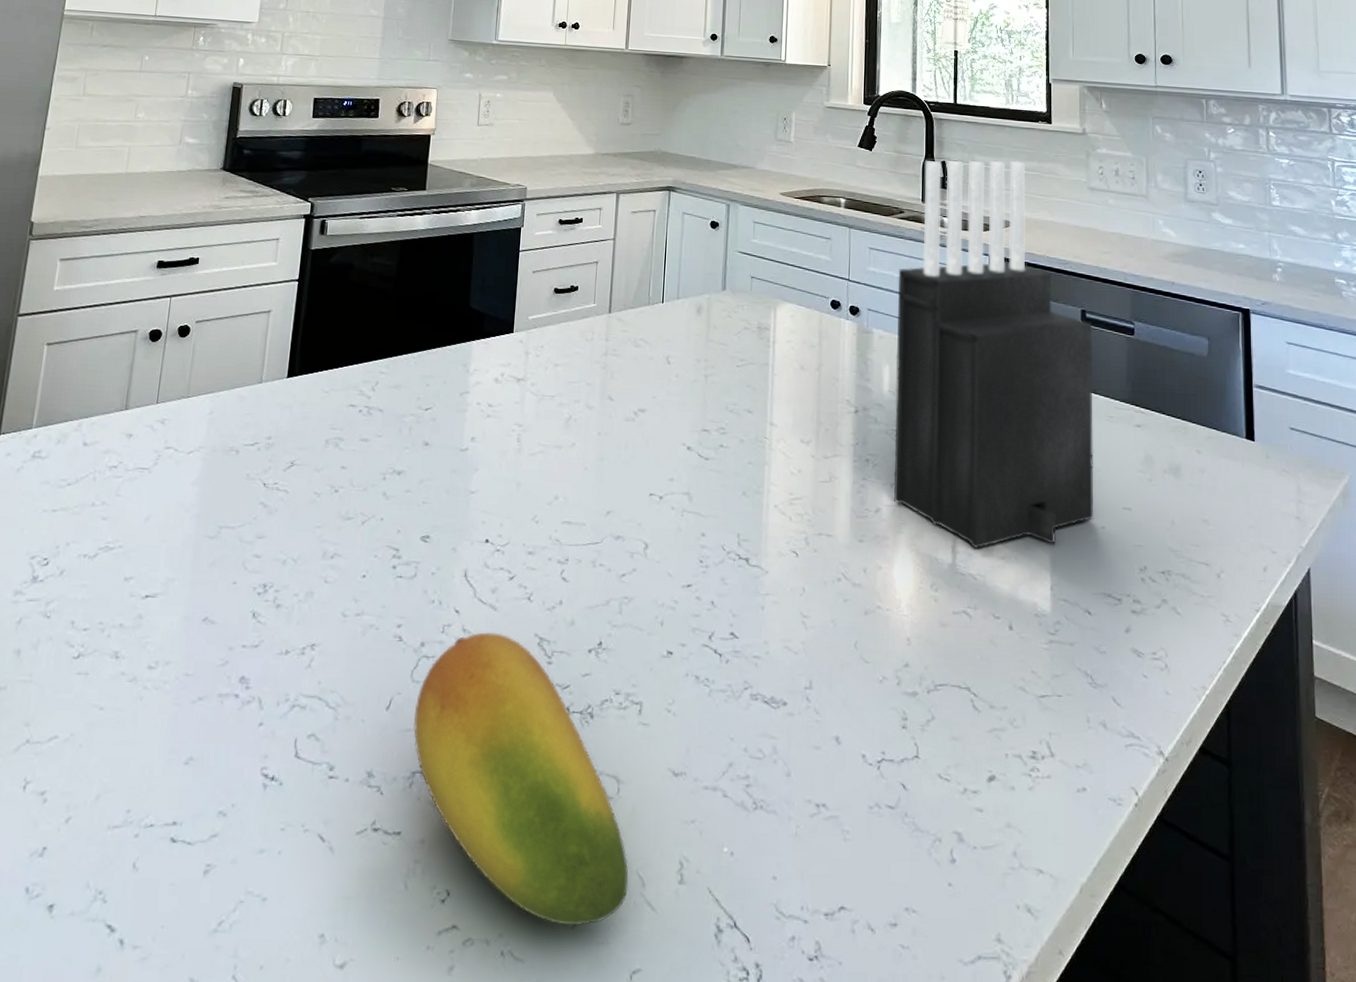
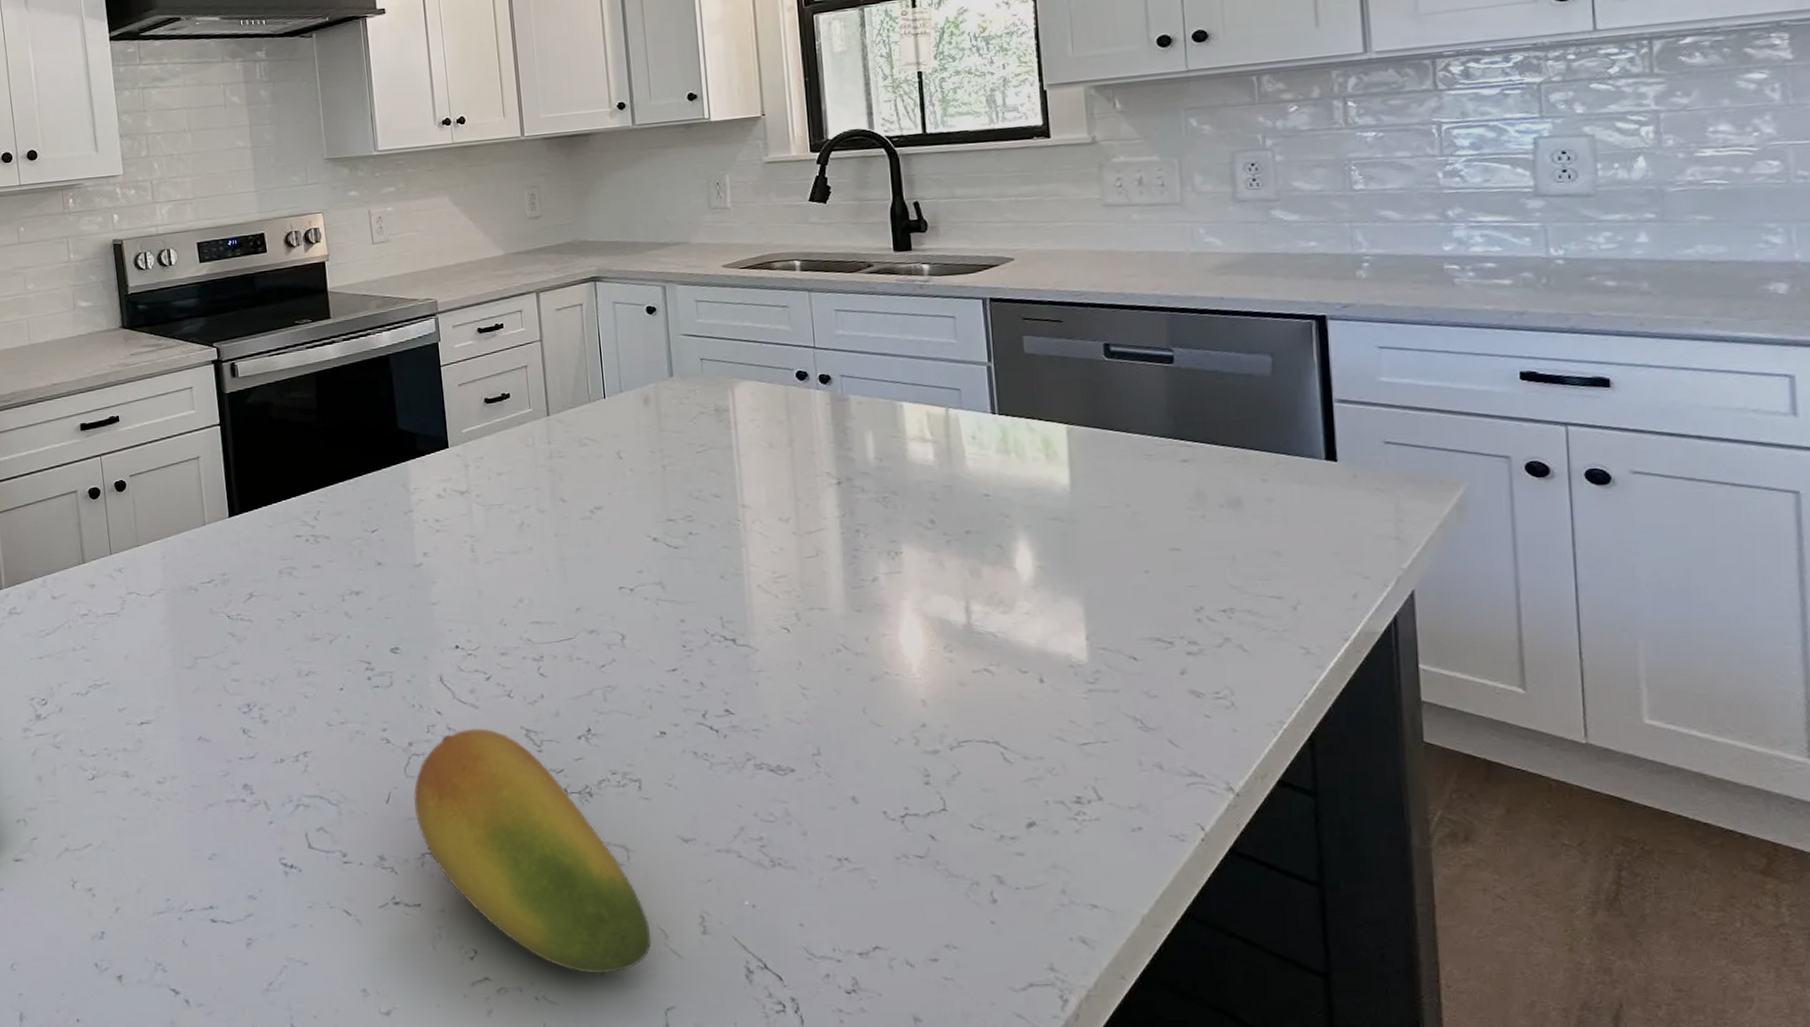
knife block: present [894,160,1094,549] -> none [872,187,1135,607]

